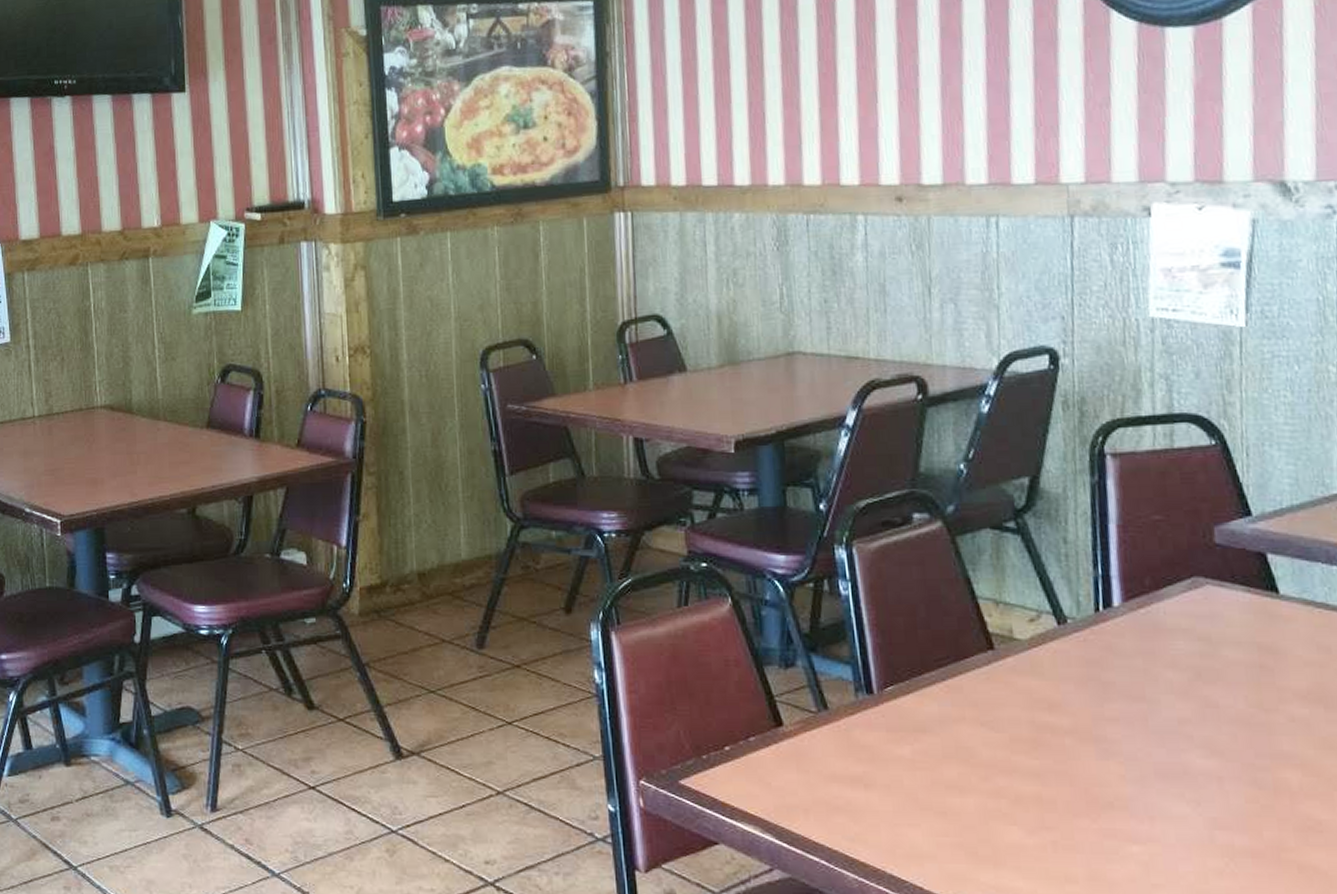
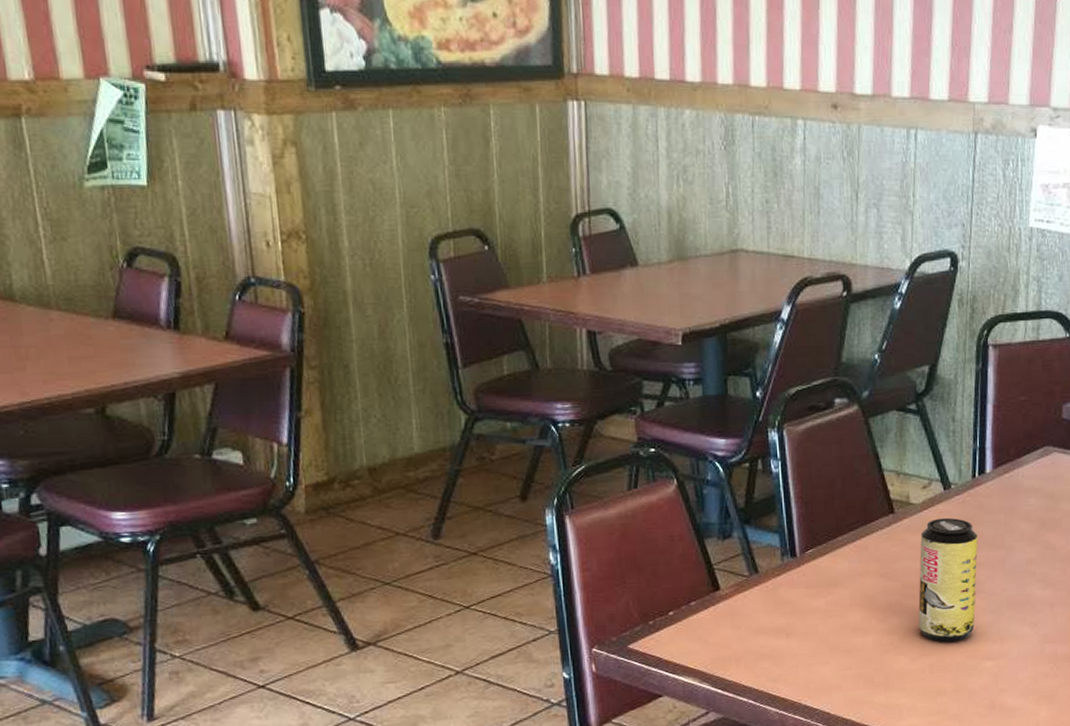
beverage can: none [1029,658,1112,816] -> present [918,517,978,643]

